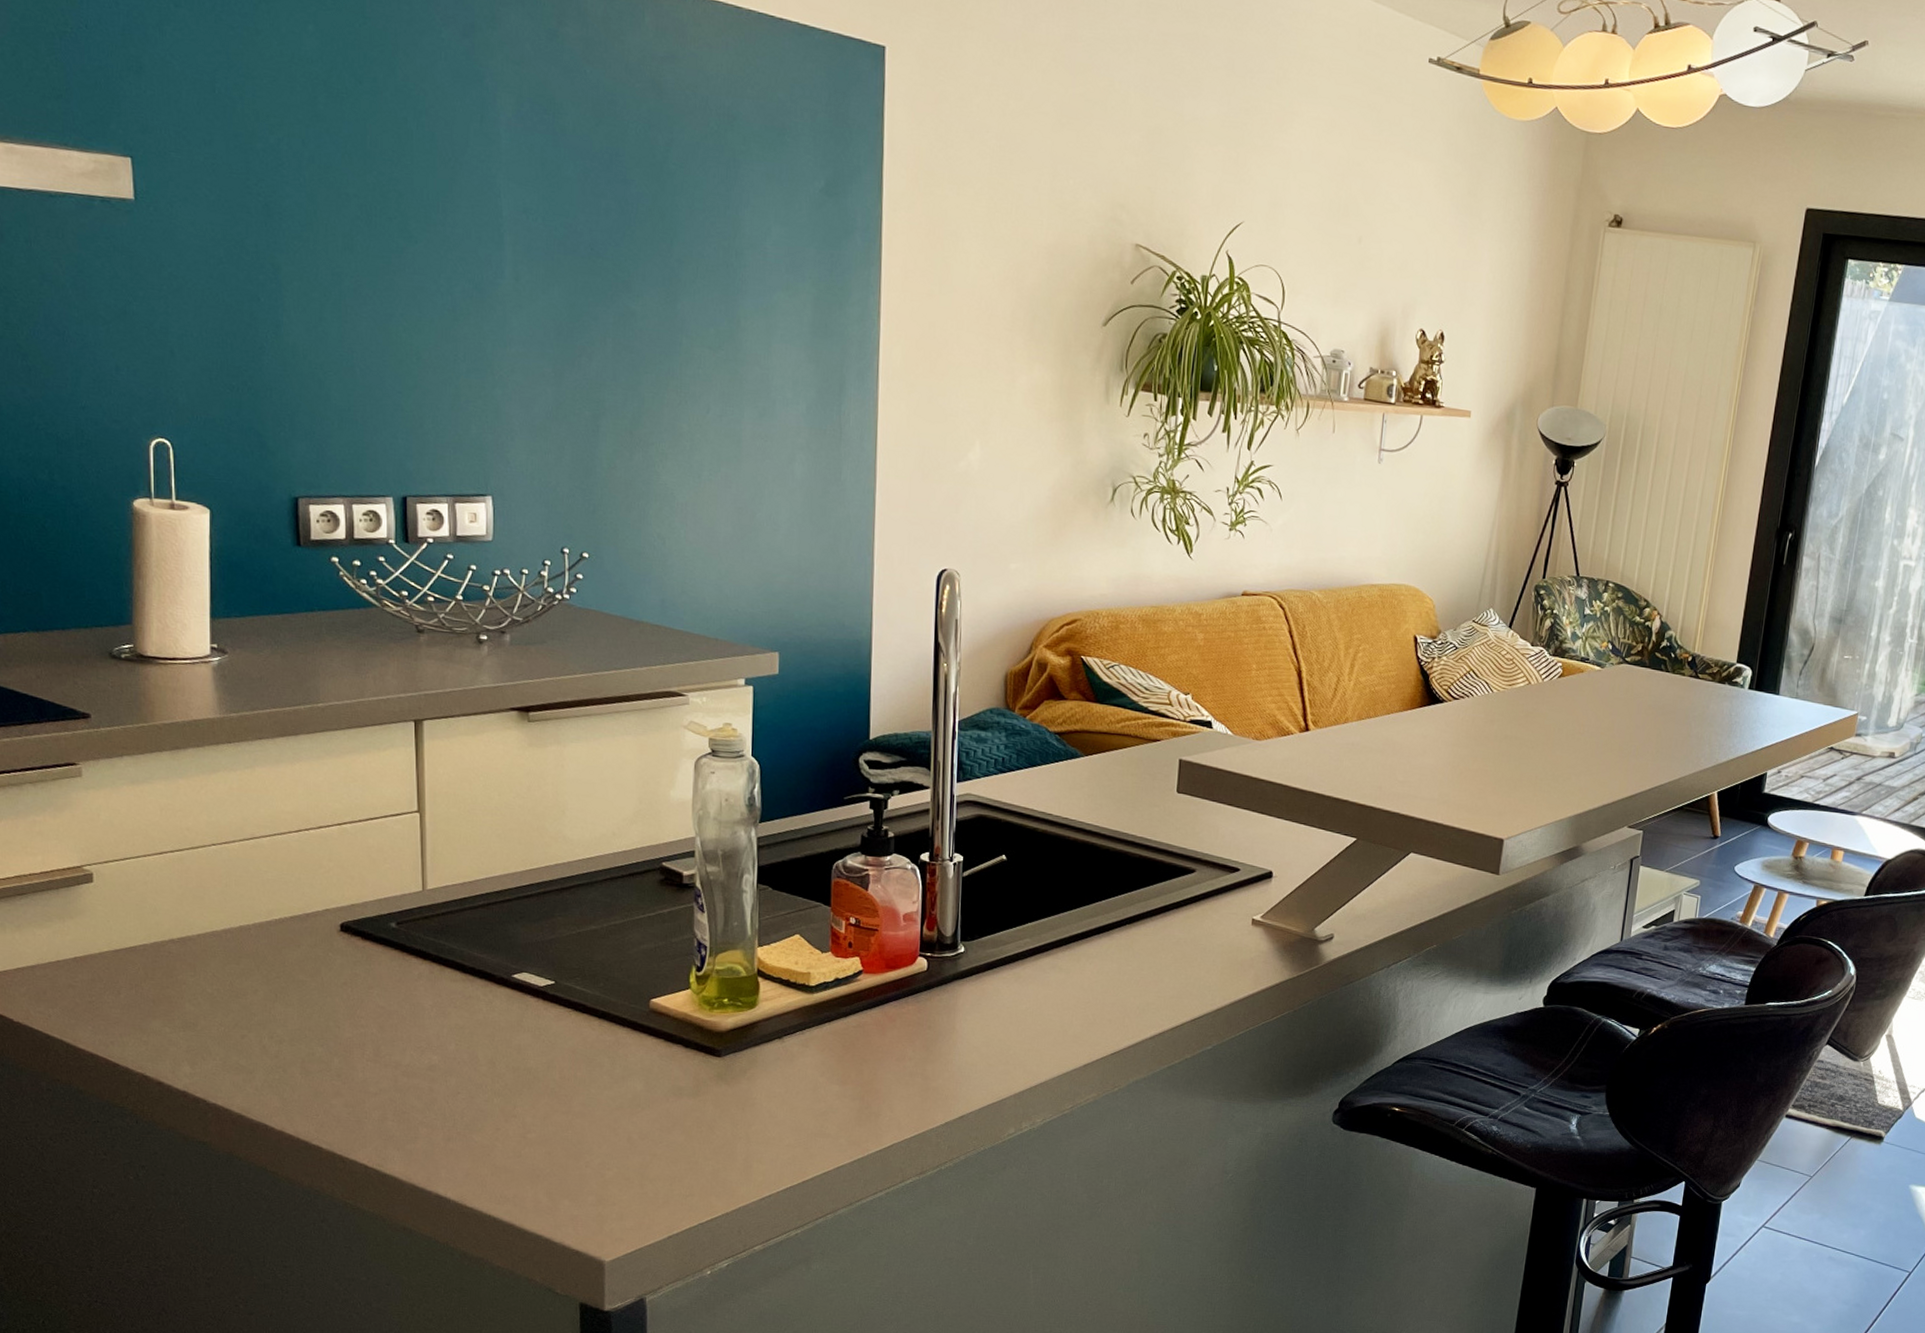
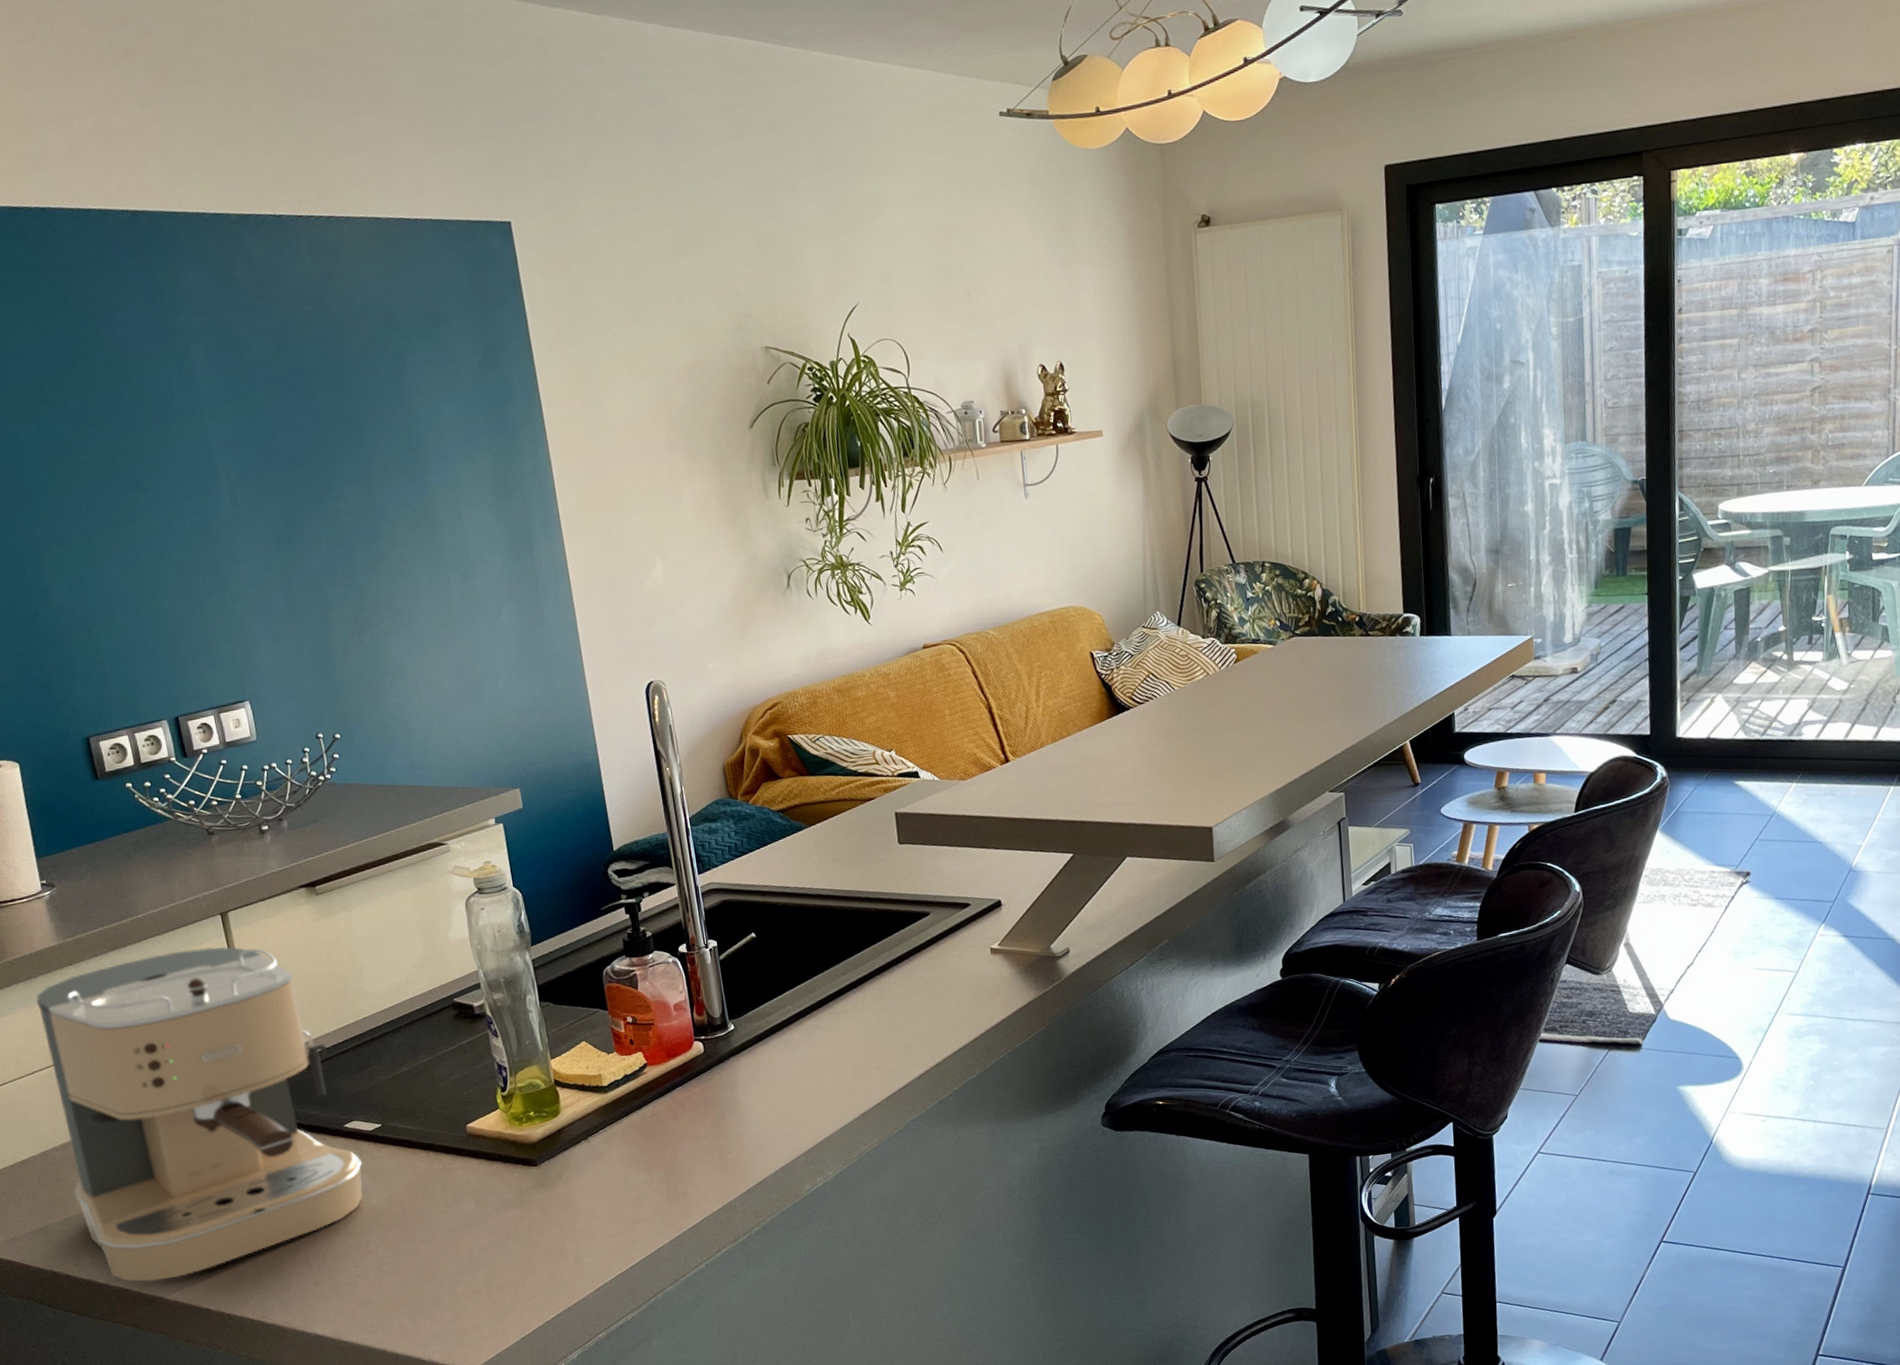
coffee maker: none [180,751,526,1106] -> present [36,946,364,1282]

